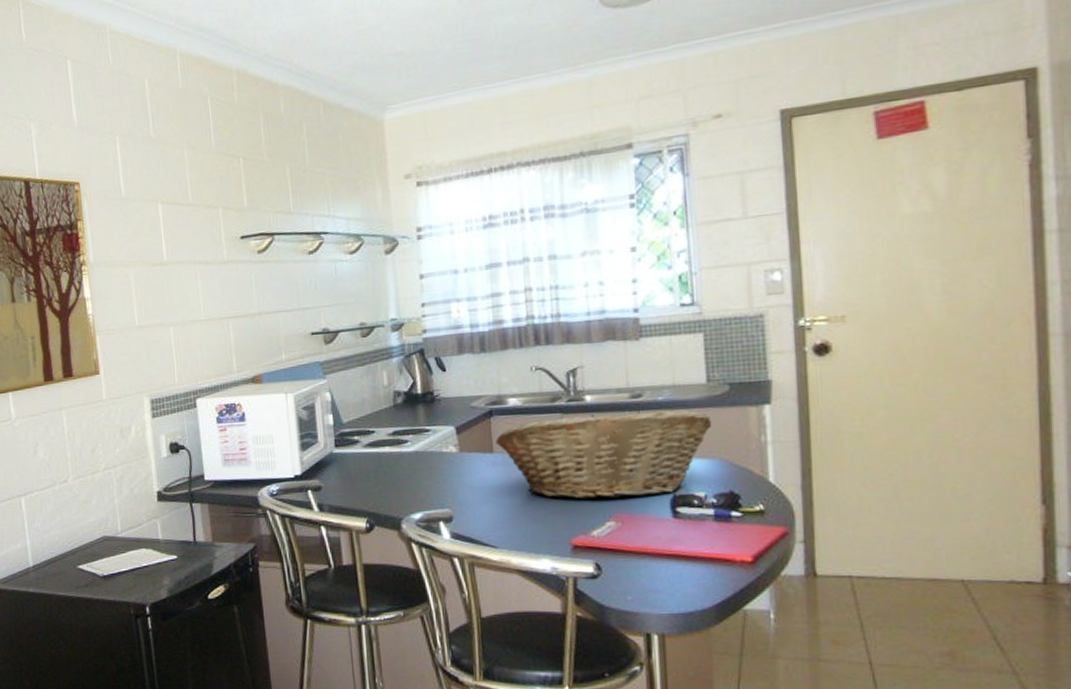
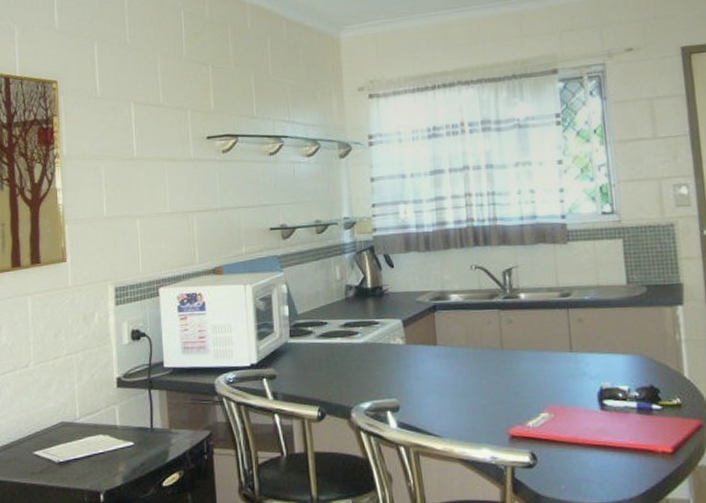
fruit basket: present [495,409,712,500] -> none [439,308,633,392]

